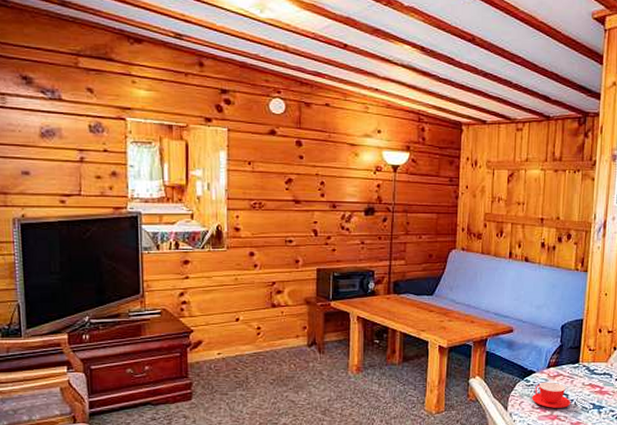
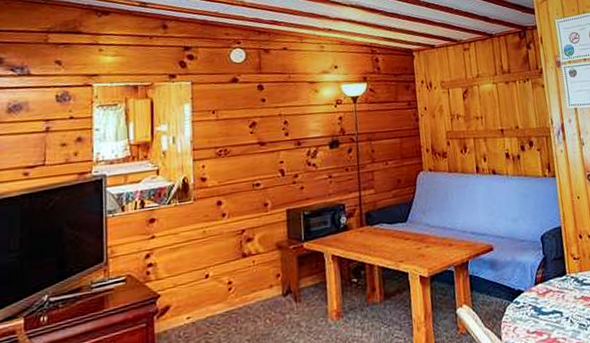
teacup: present [532,382,571,408] -> none [525,300,567,330]

